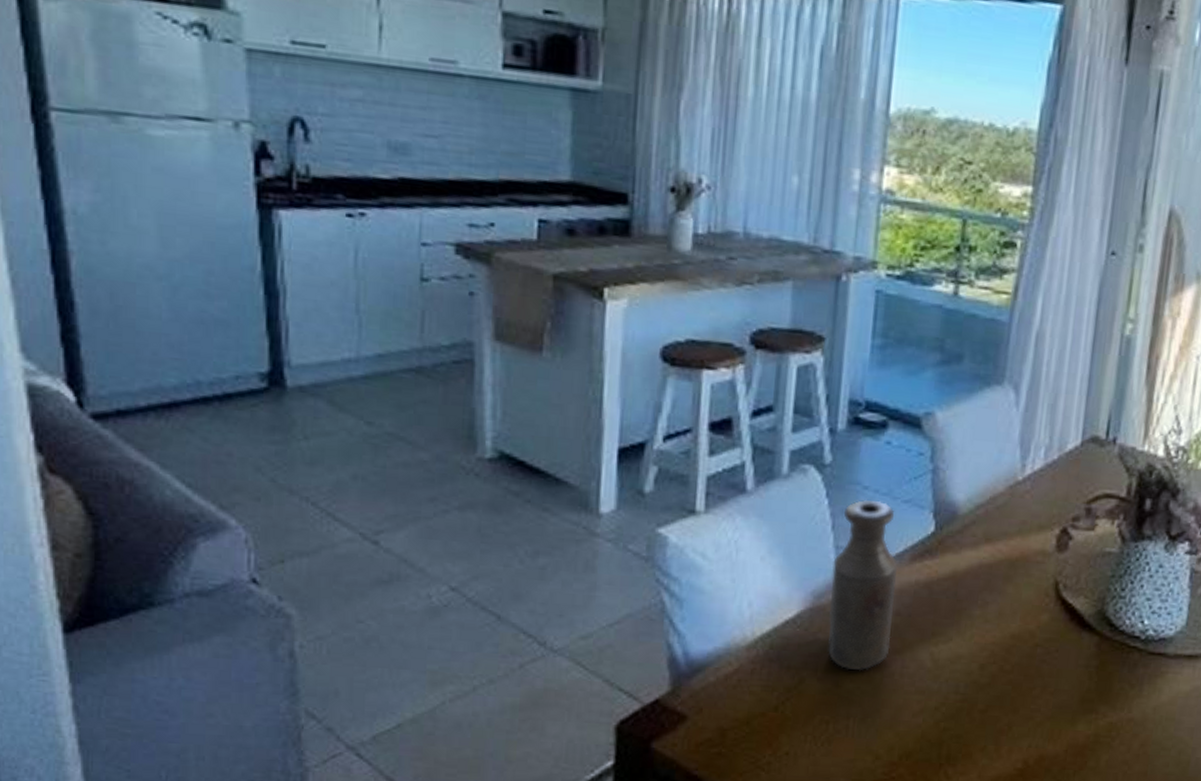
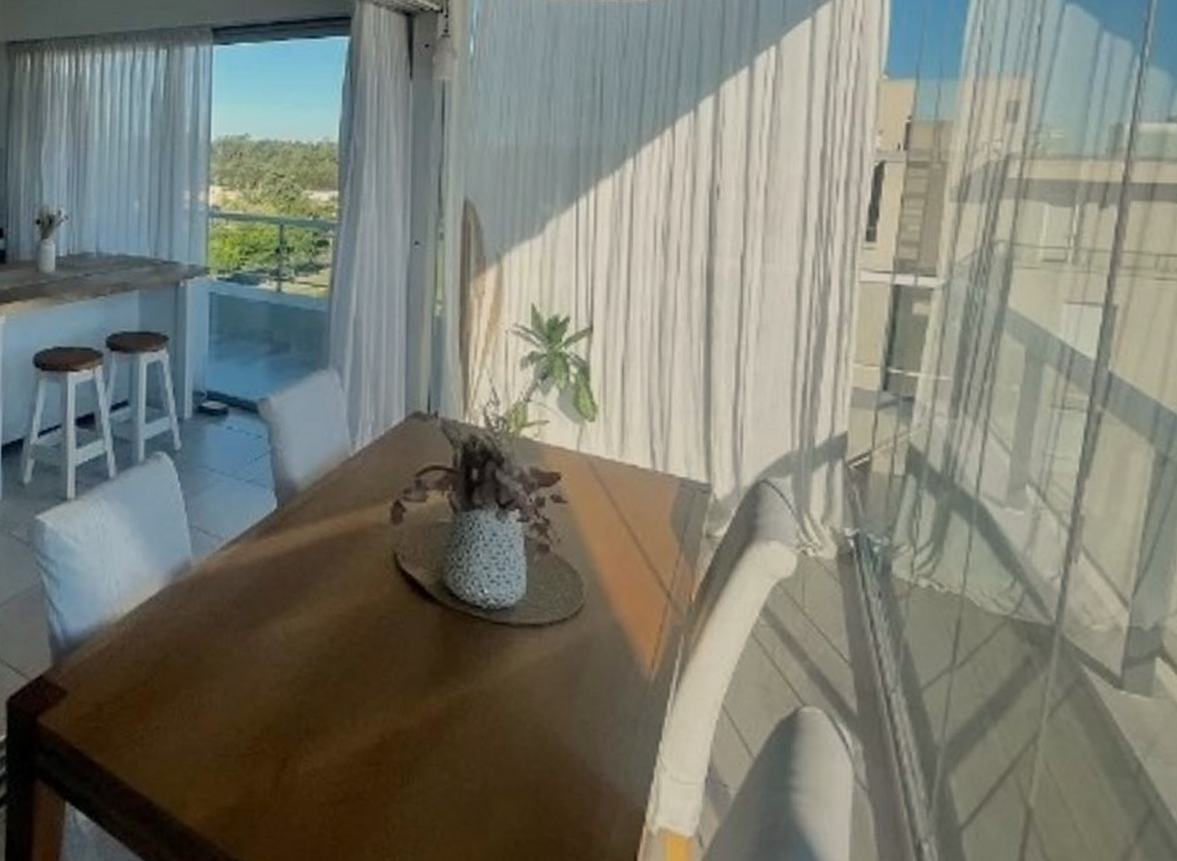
bottle: present [828,499,899,671] -> none [187,481,247,646]

